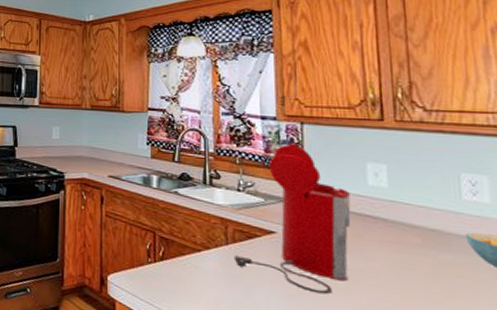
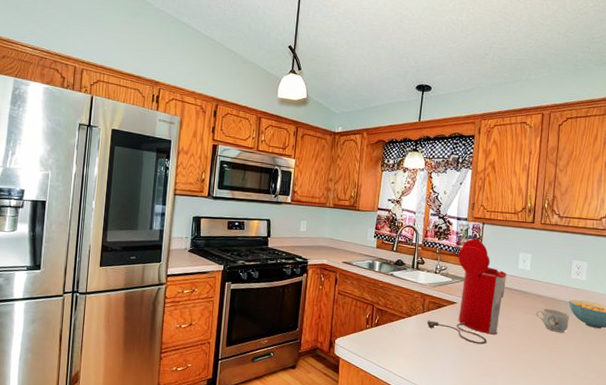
mug: none [409,245,472,284] -> present [536,309,569,333]

